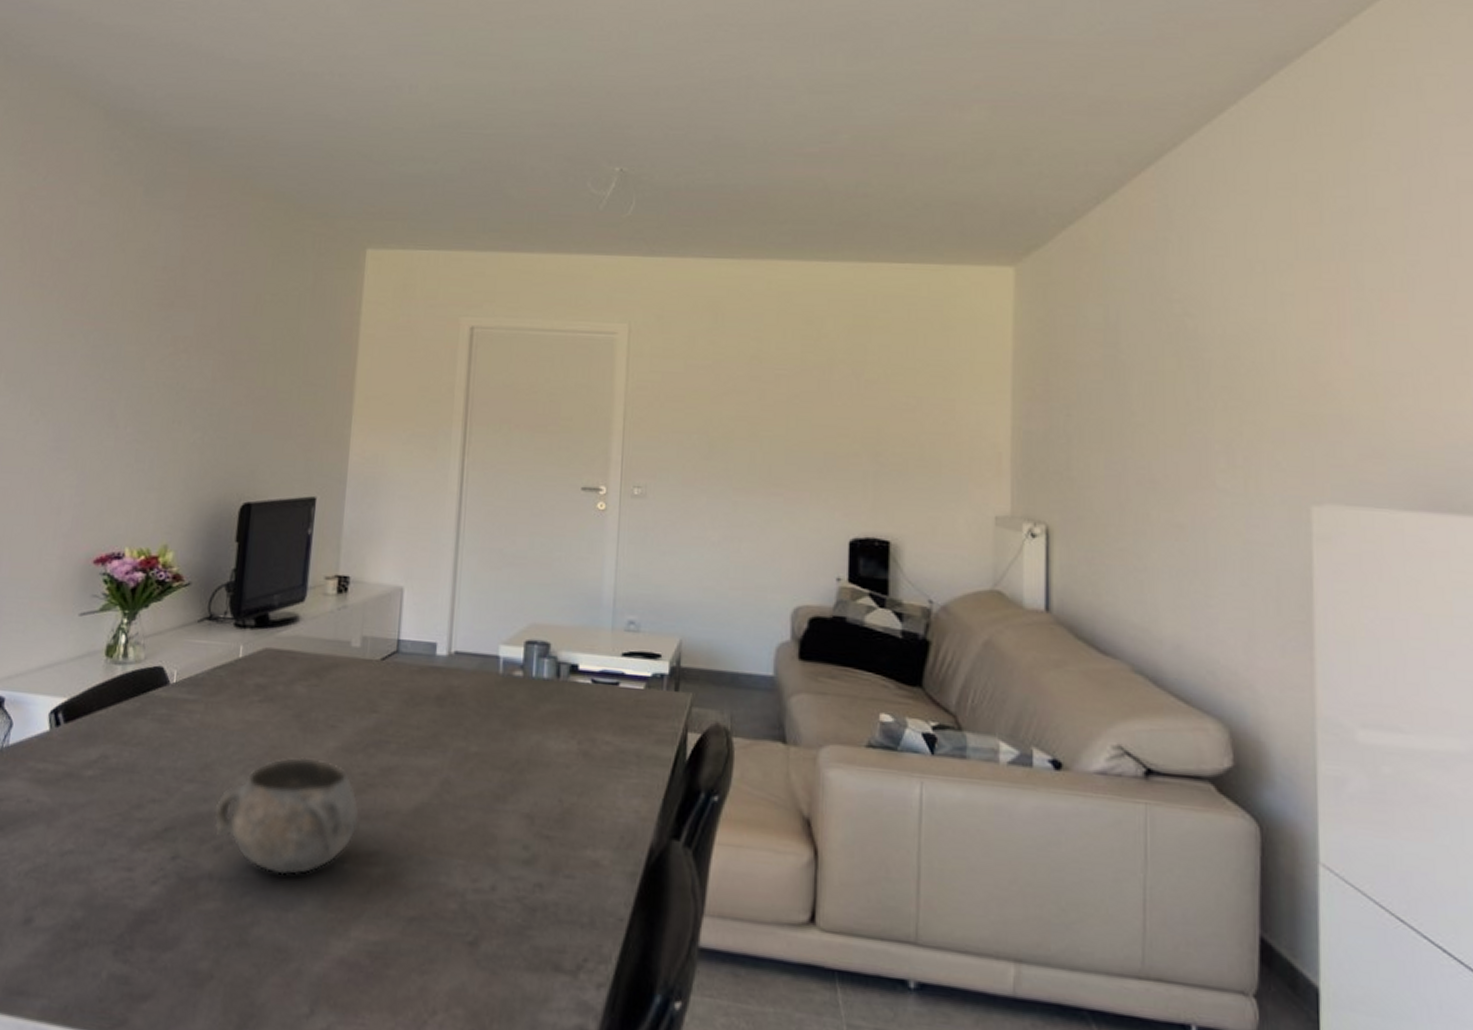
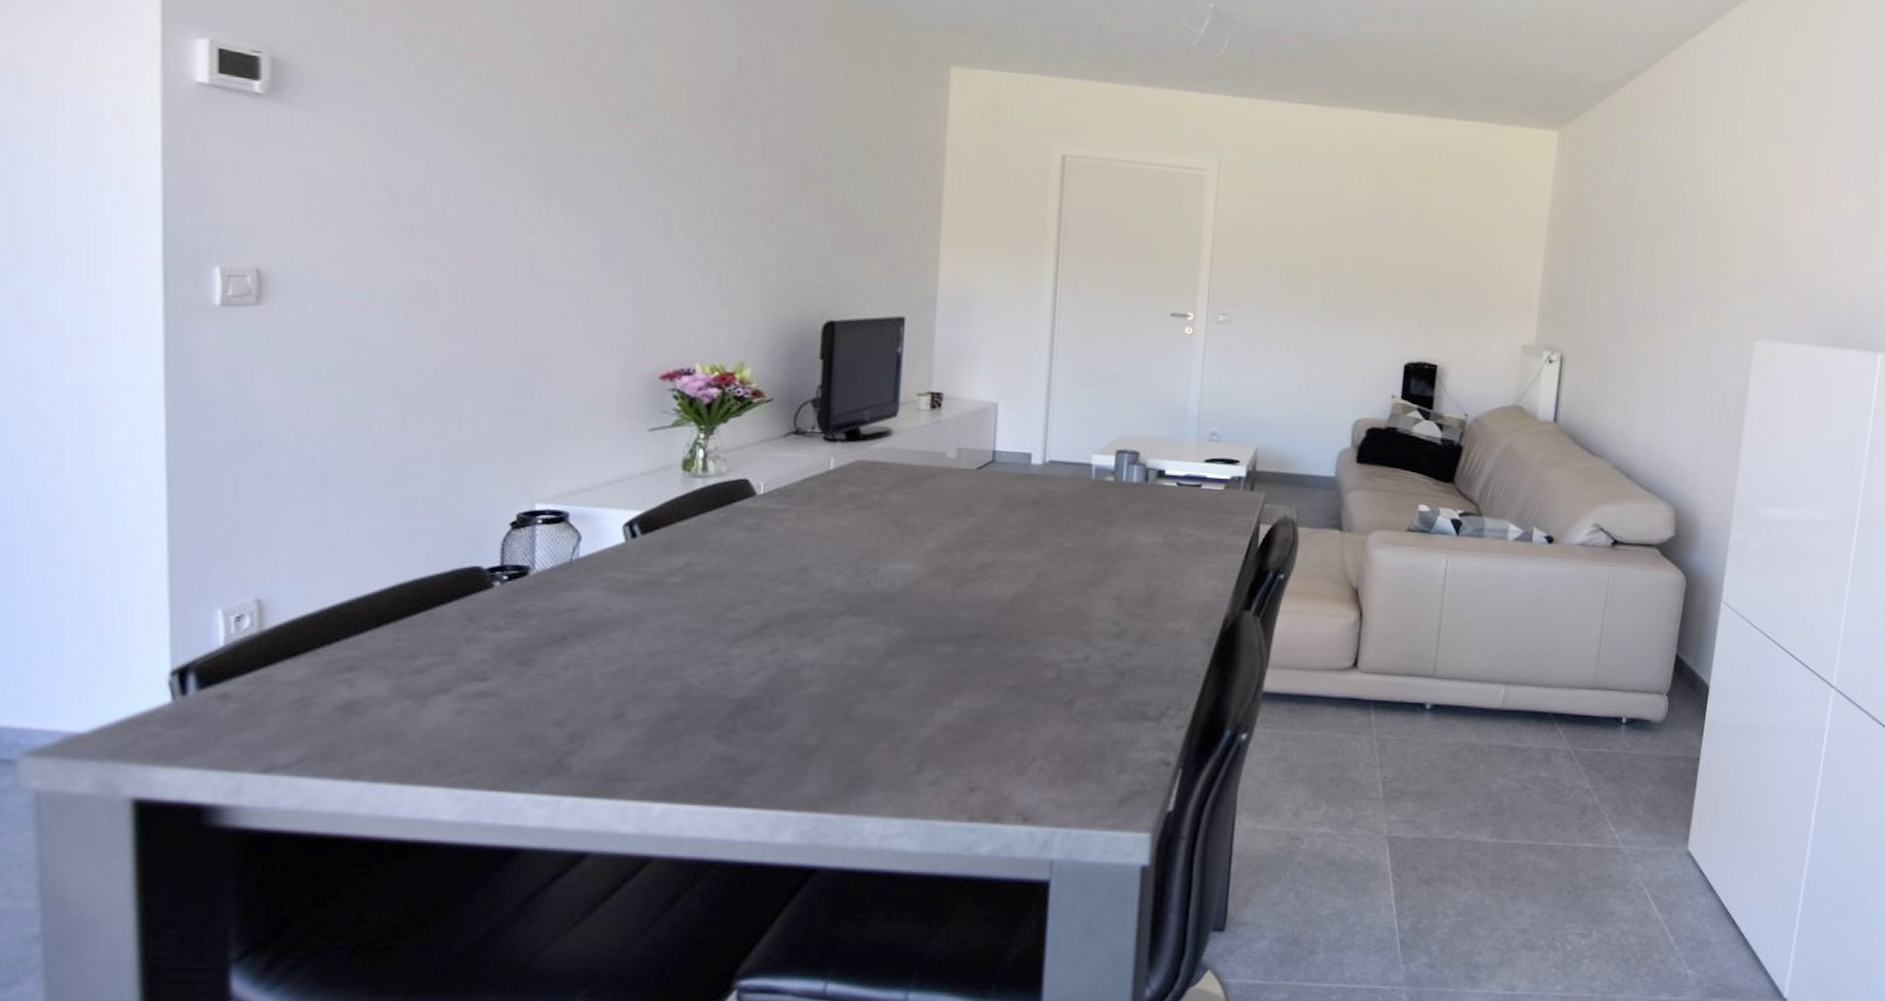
decorative bowl: present [214,756,360,876] -> none [812,557,960,660]

